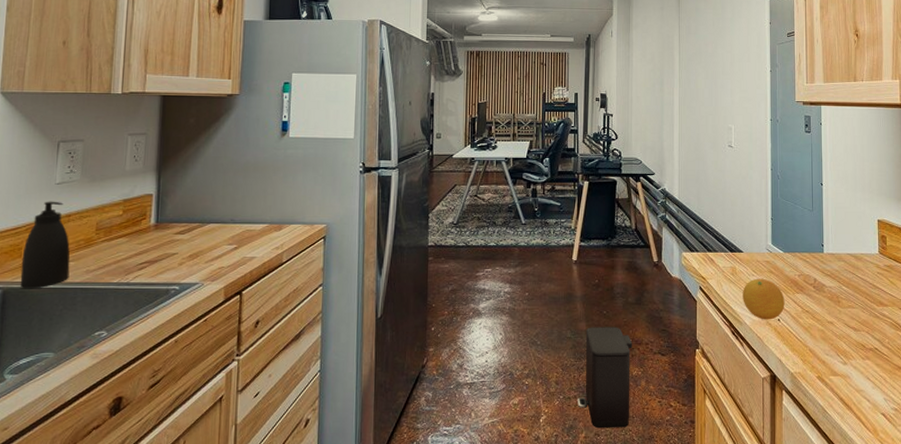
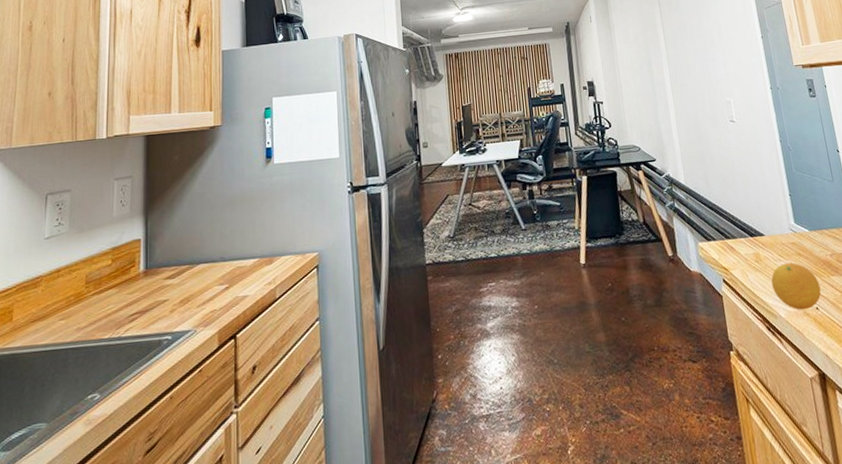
soap dispenser: present [20,201,70,289] -> none [11,257,61,355]
pedal bin: present [576,327,633,429] -> none [605,334,668,456]

